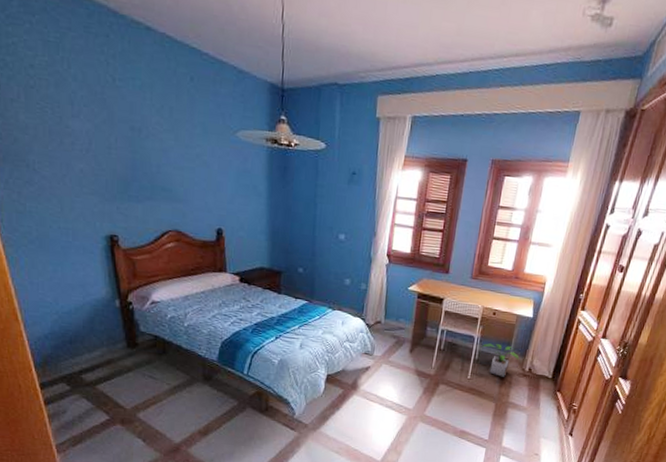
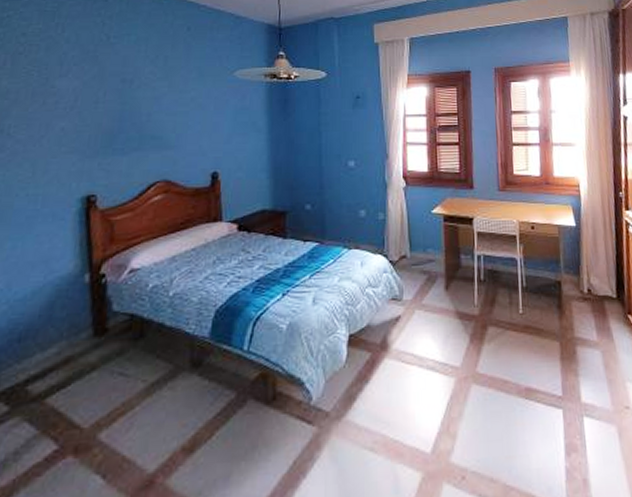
potted plant: present [481,343,520,377] -> none [526,264,574,305]

